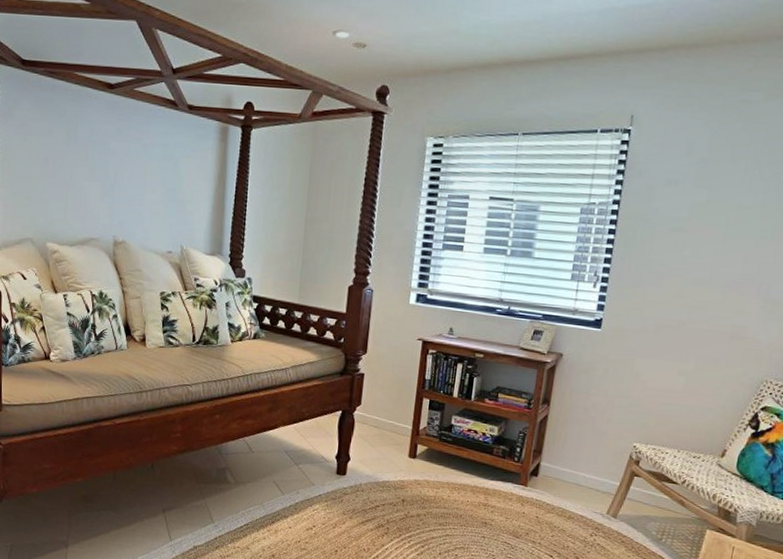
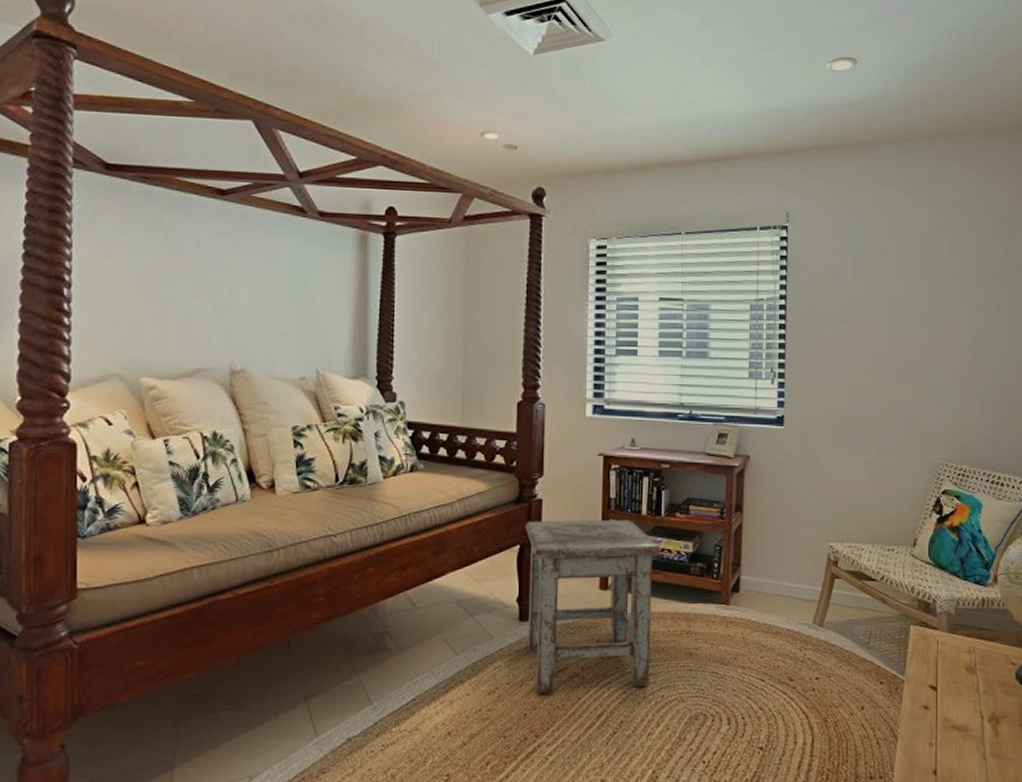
stool: none [342,391,468,545] -> present [524,519,661,694]

